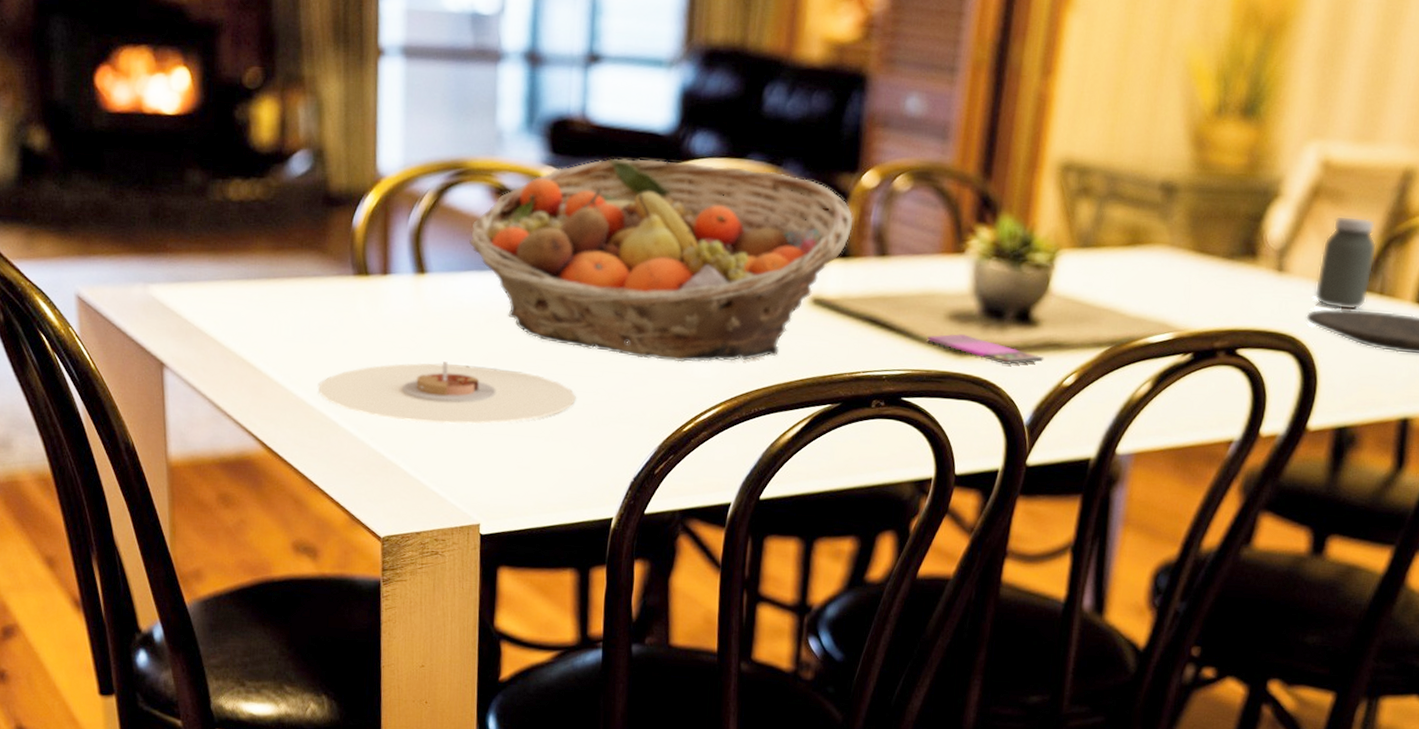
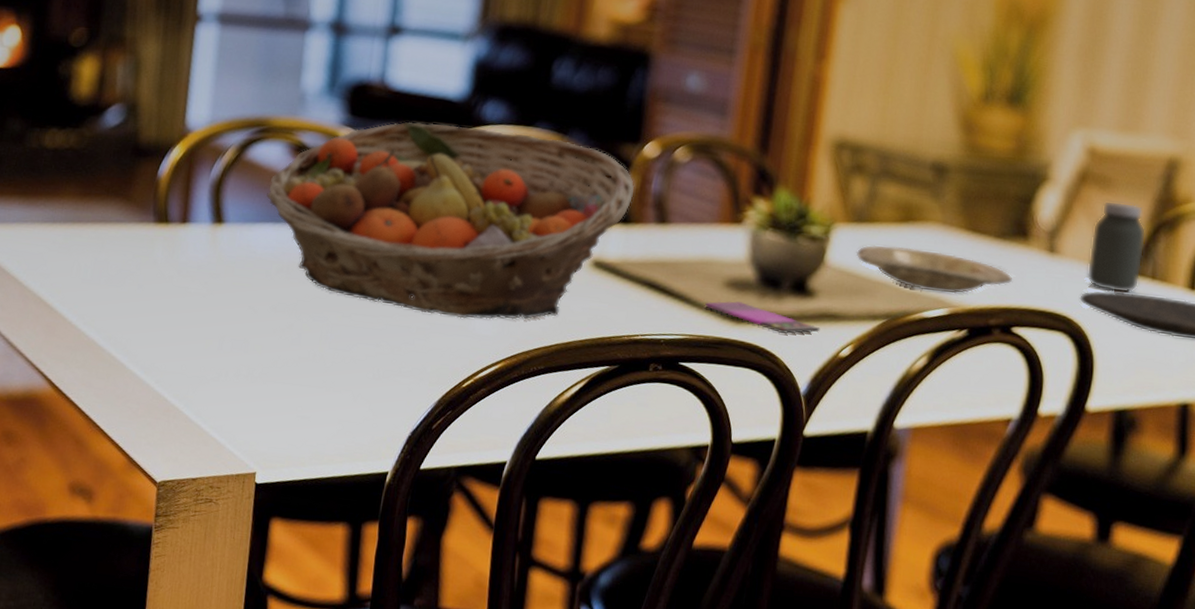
plate: present [318,360,576,425] -> none [109,308,359,372]
plate: none [1081,270,1240,318] -> present [856,245,1013,294]

